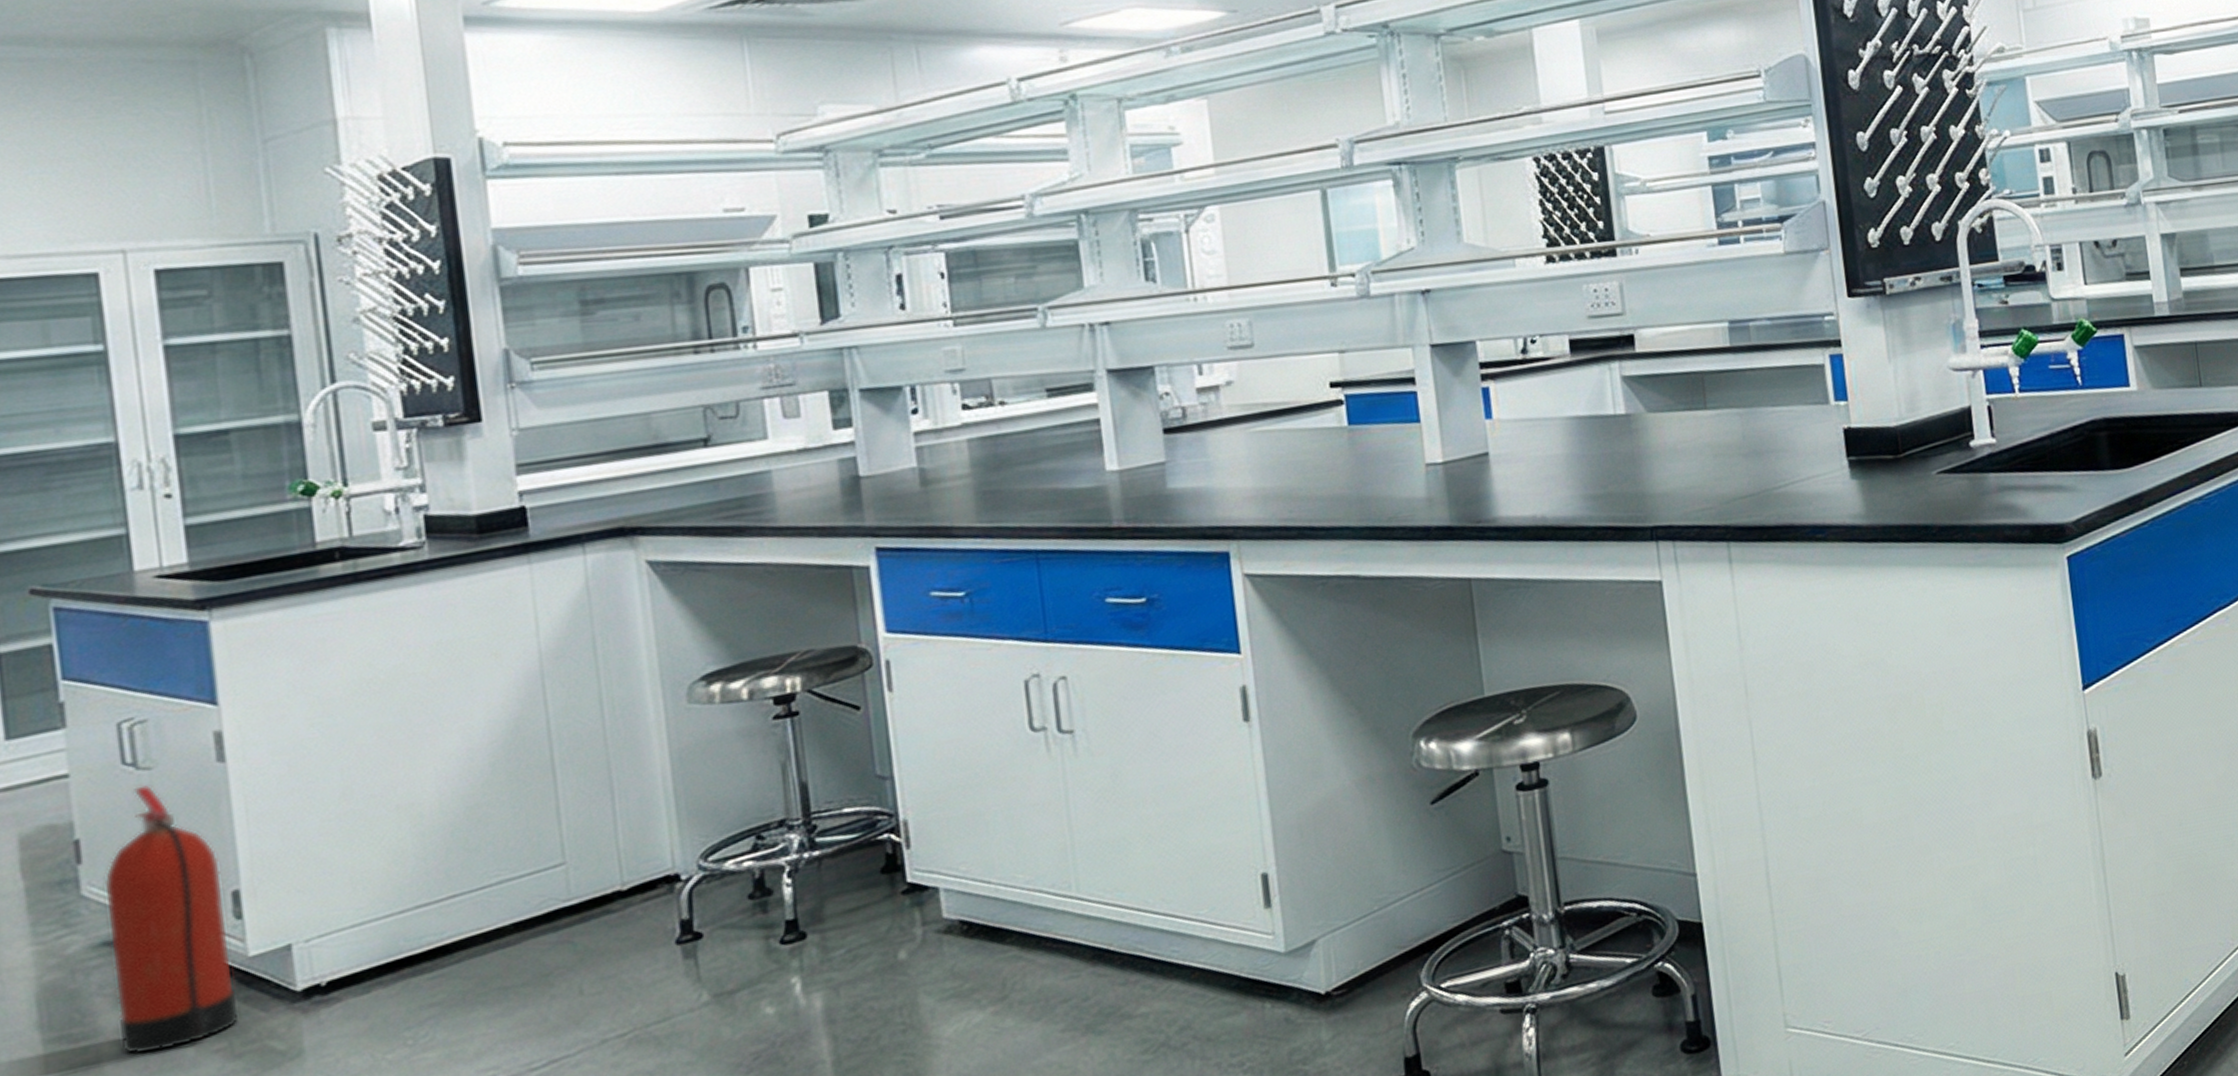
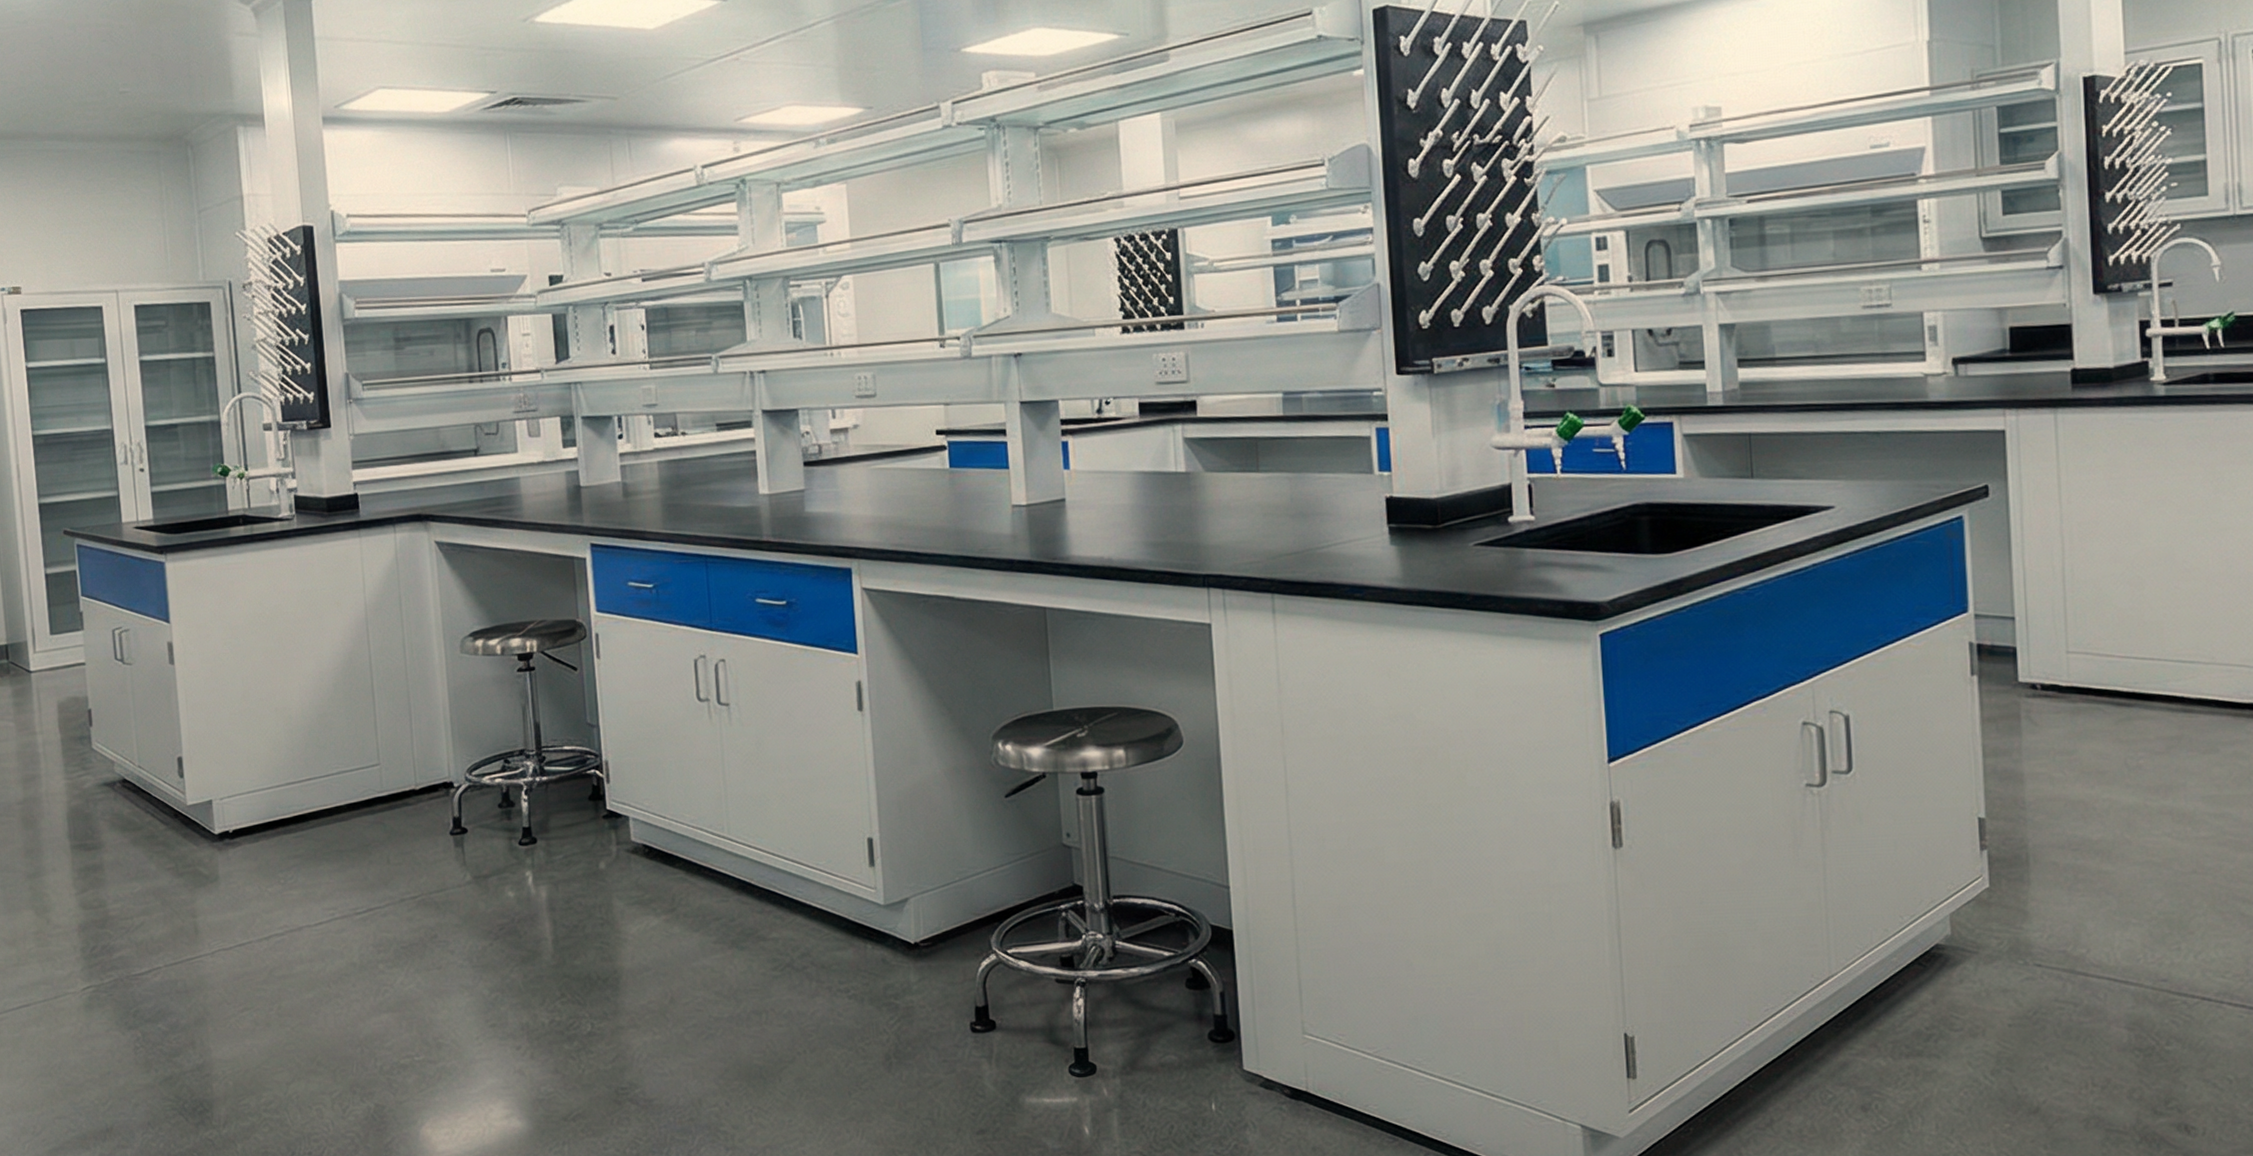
fire extinguisher: present [104,785,239,1055] -> none [105,676,181,864]

